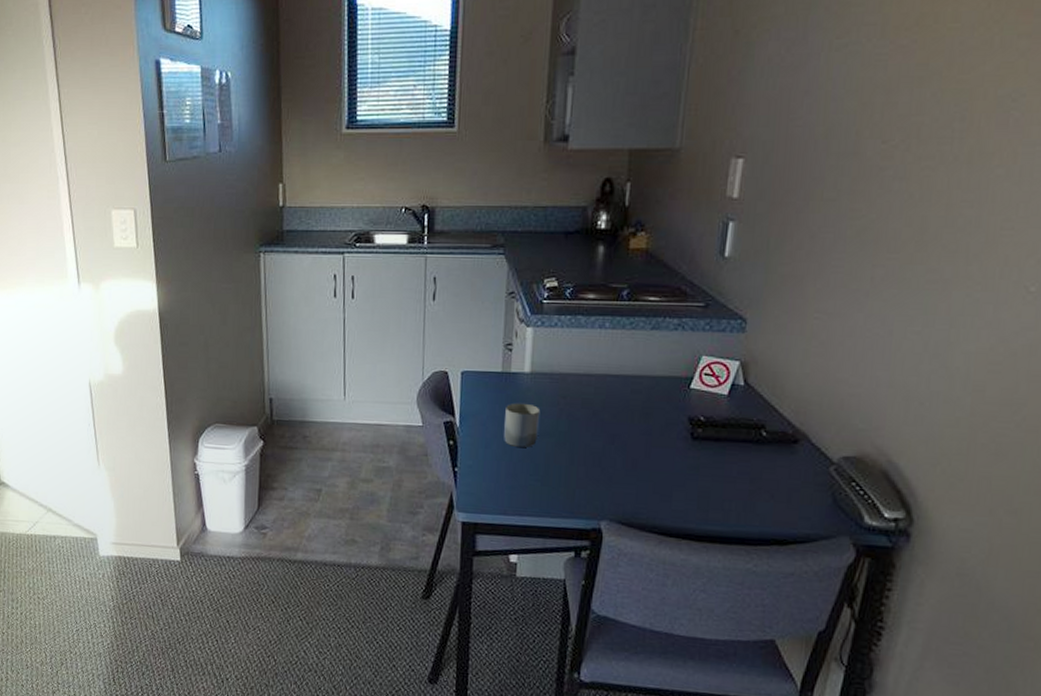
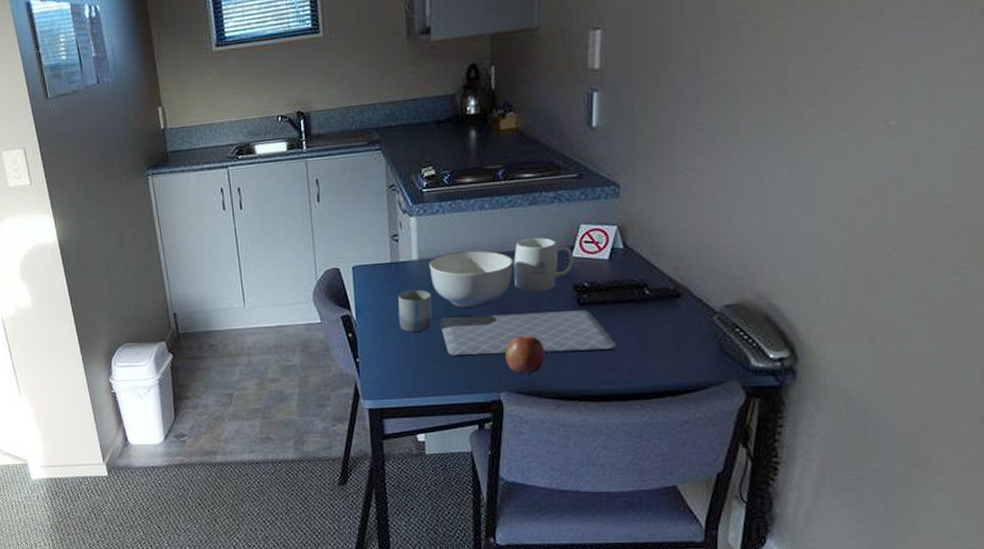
bowl: none [541,368,629,430] -> present [429,250,514,308]
placemat: none [546,436,727,489] -> present [440,310,616,356]
fruit: none [610,463,652,505] -> present [505,335,545,374]
mug: none [627,364,693,420] -> present [513,238,575,292]

